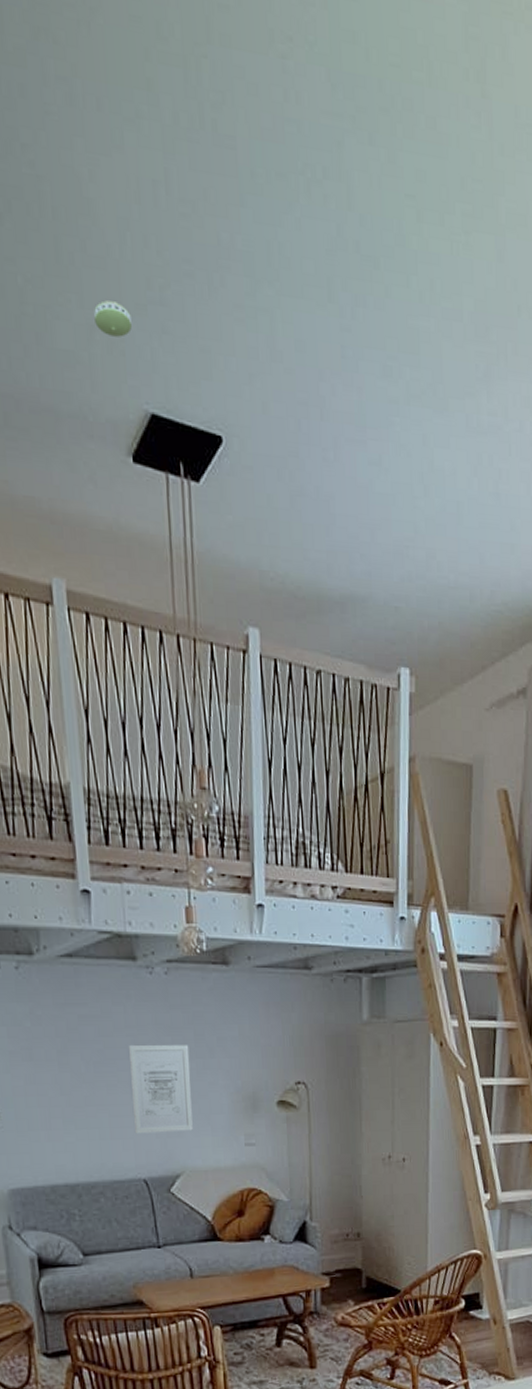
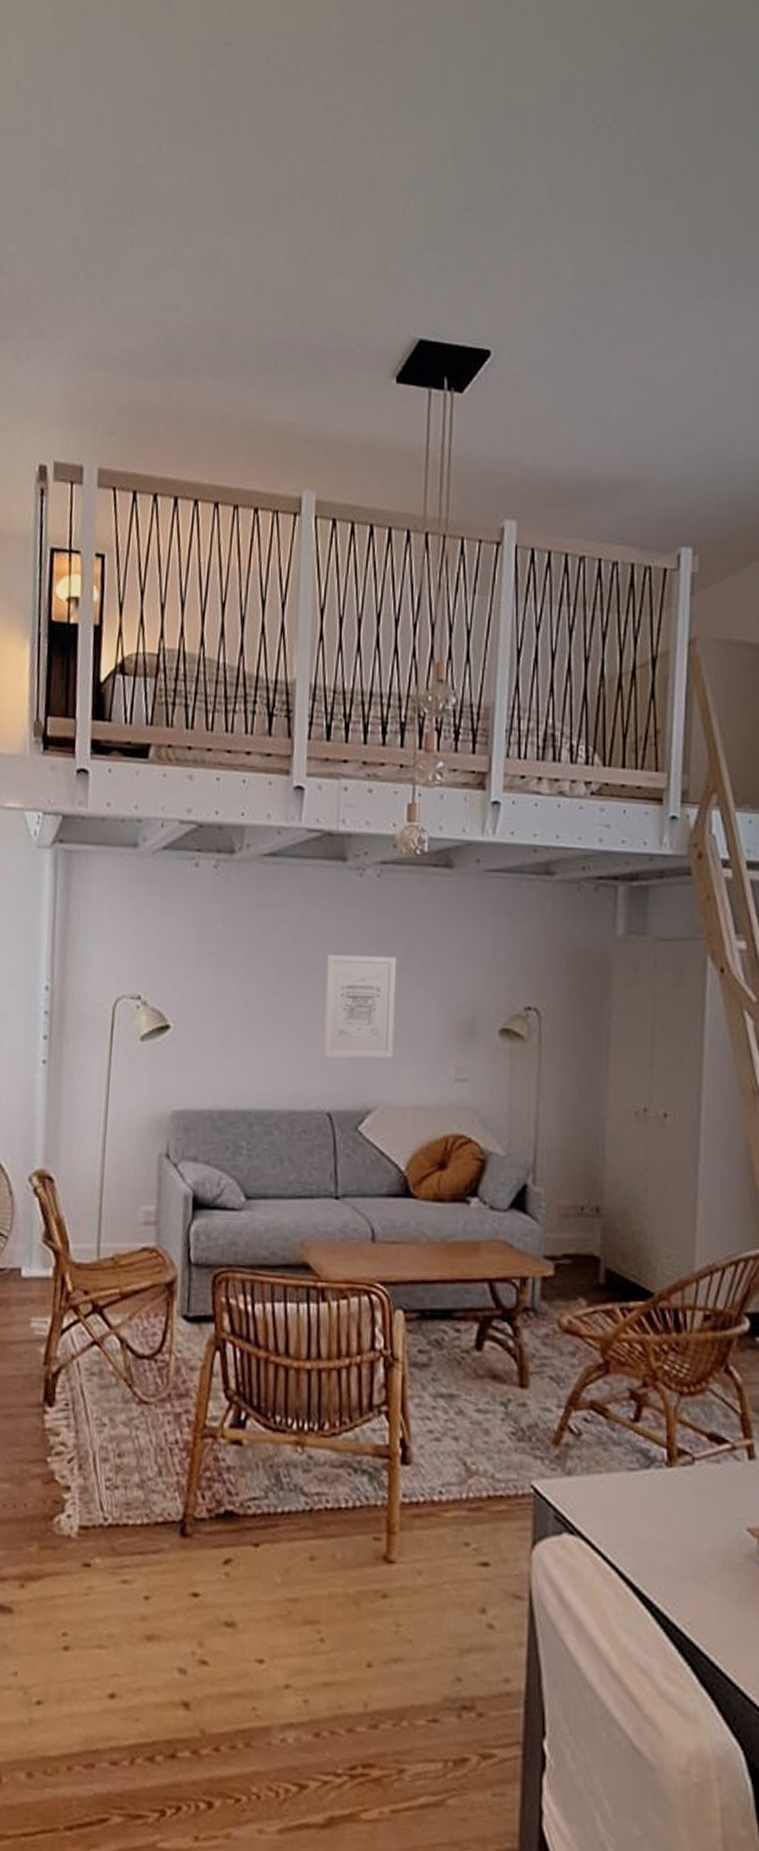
smoke detector: present [94,300,132,338] -> none [372,253,408,281]

